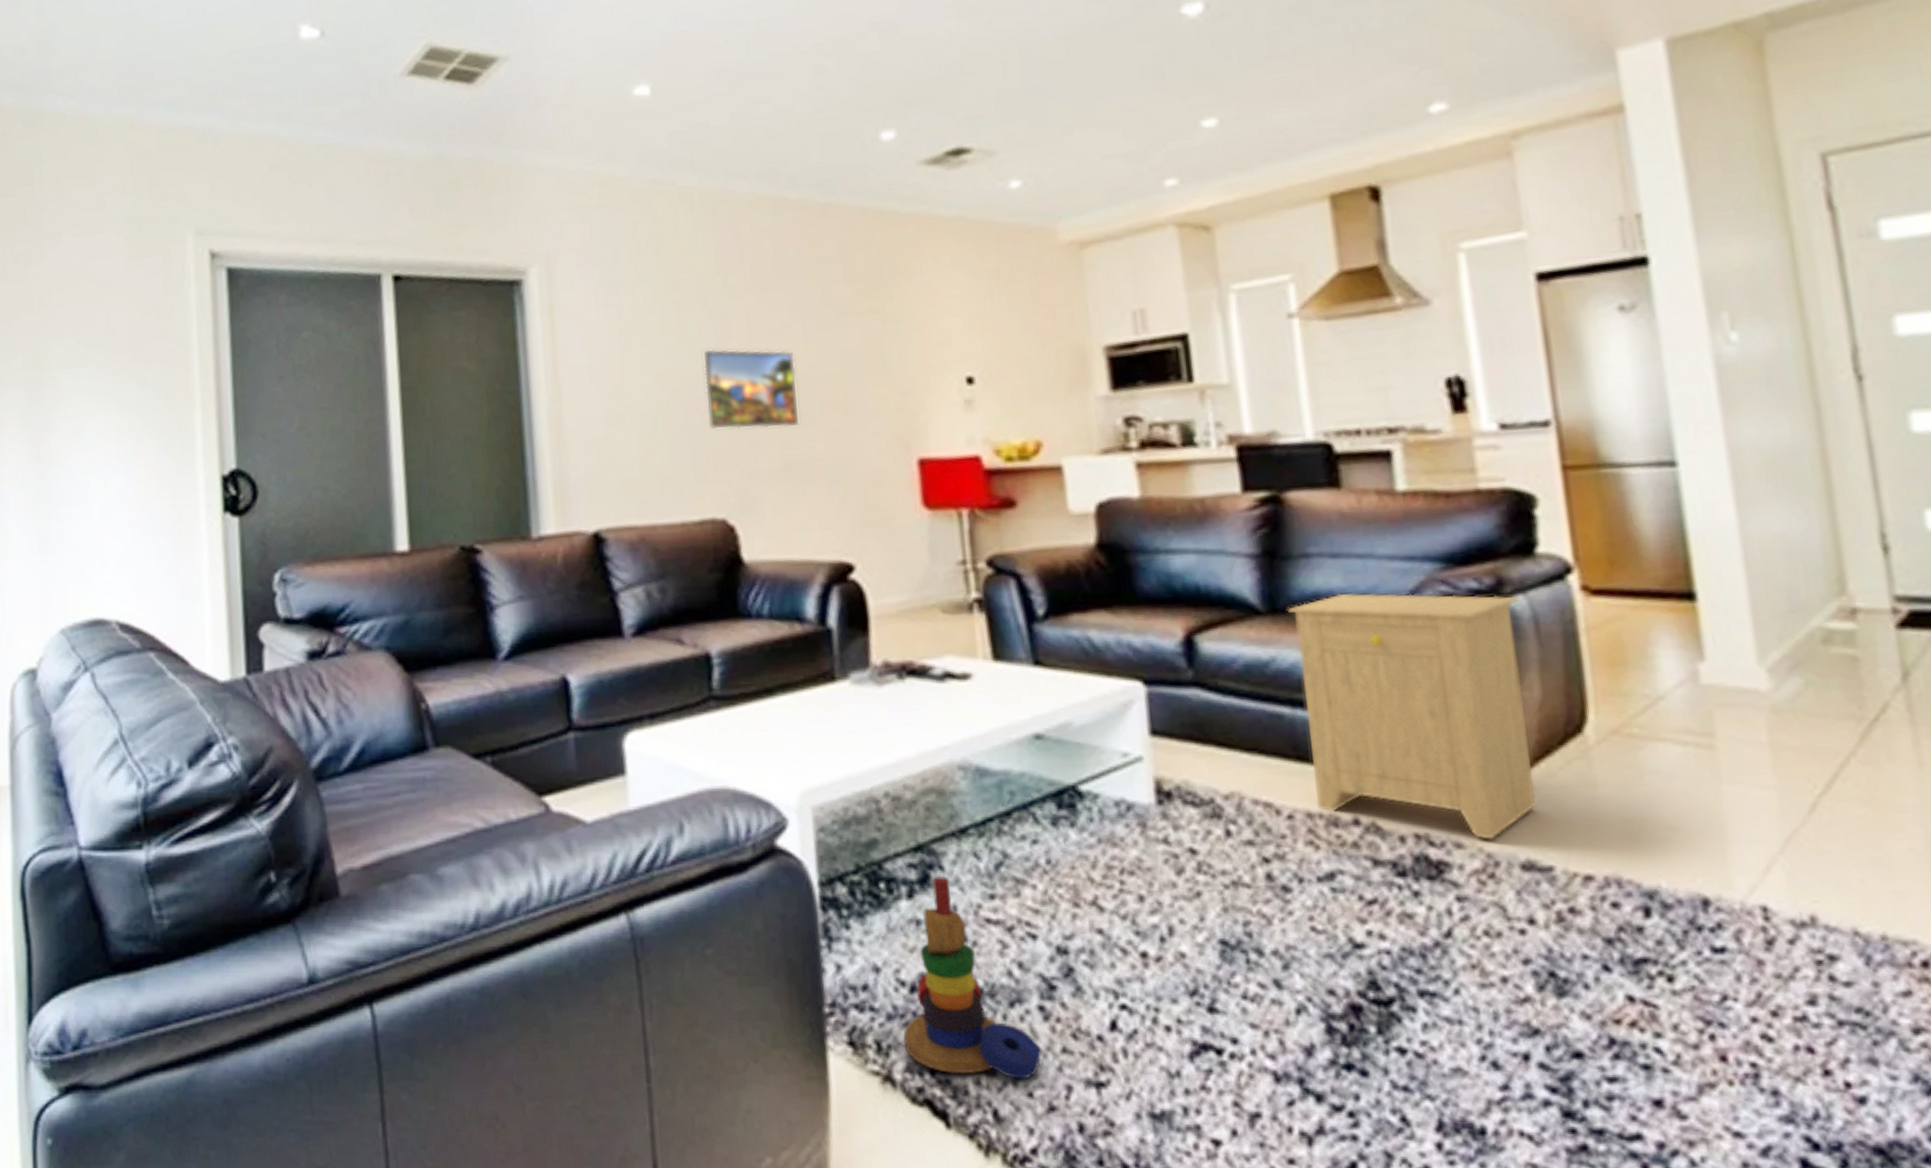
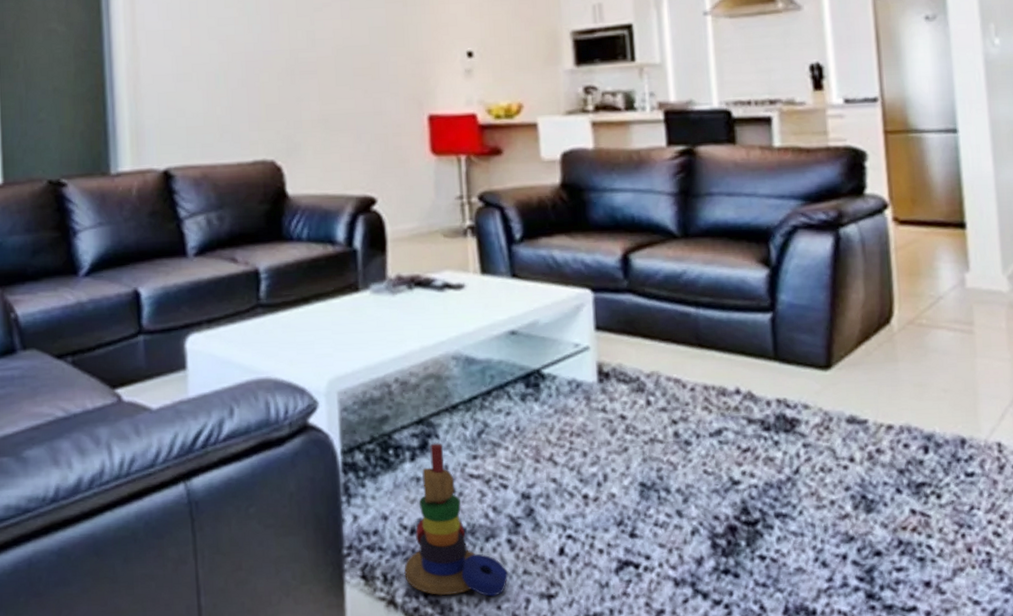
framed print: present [704,349,800,430] -> none [259,21,336,88]
side table: present [1288,593,1537,840] -> none [696,222,858,402]

